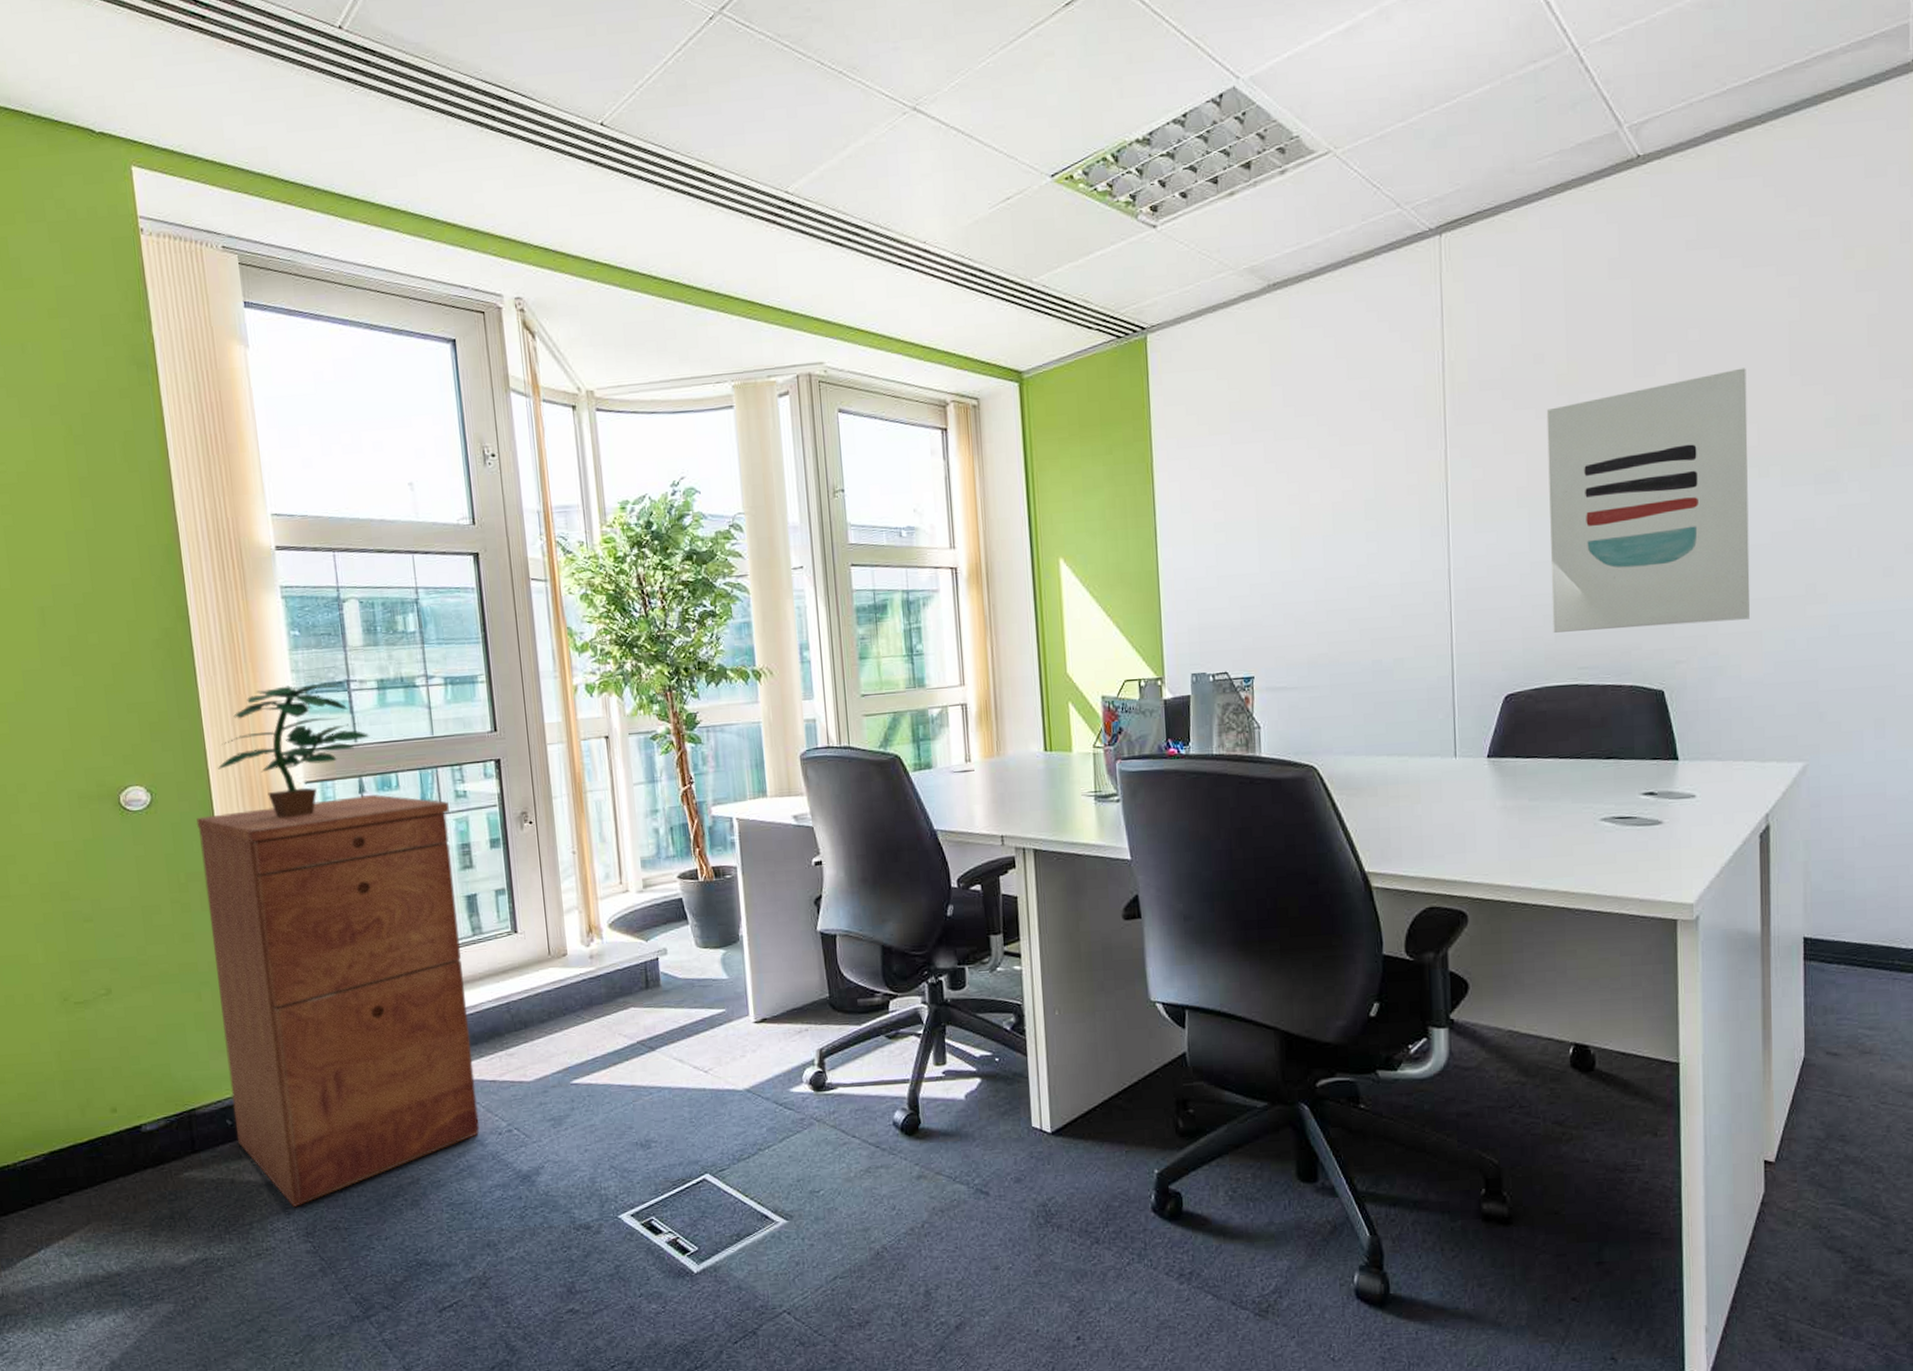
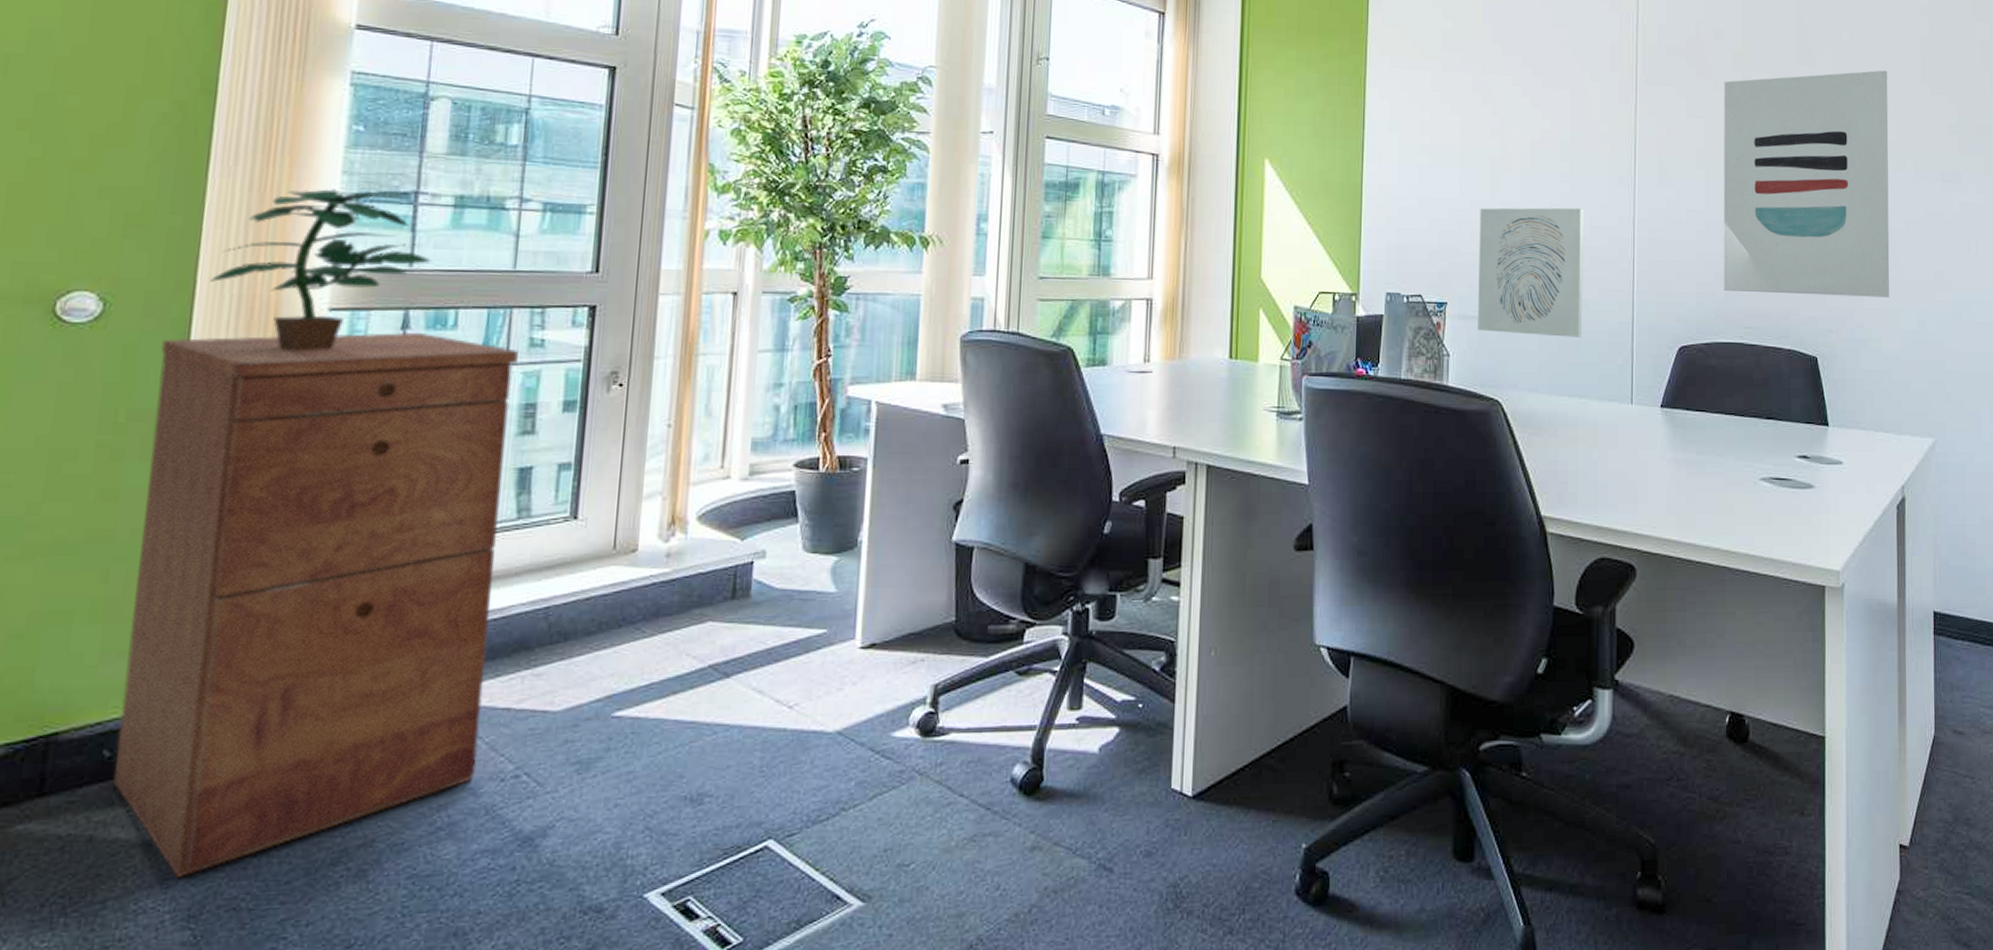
wall art: none [1281,566,1399,701] -> present [1478,207,1583,337]

